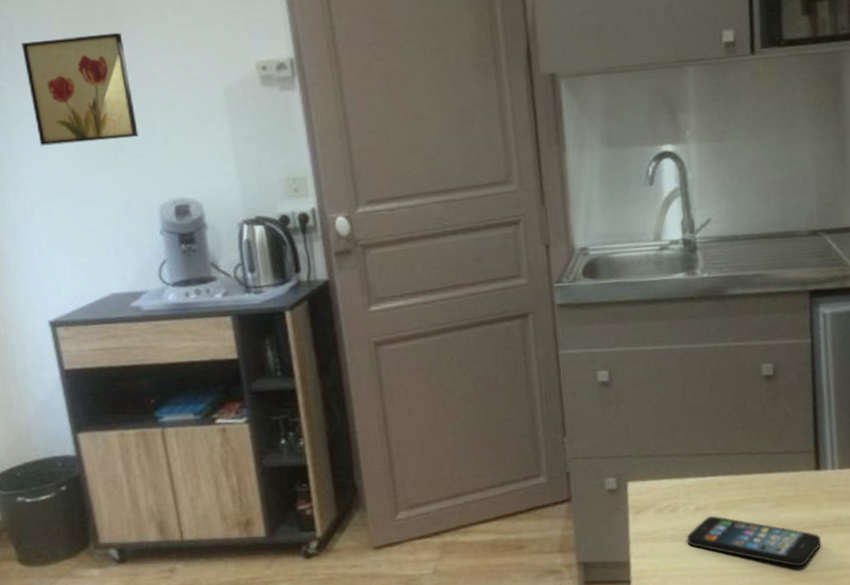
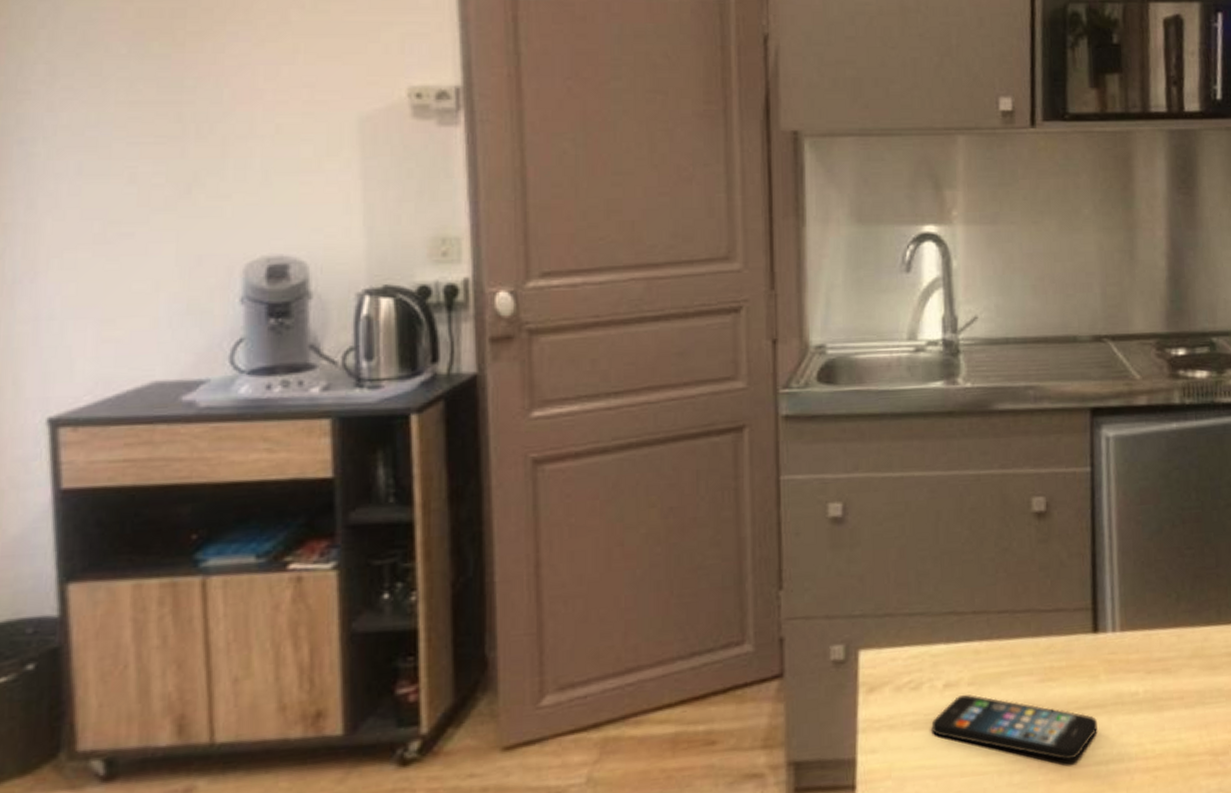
wall art: present [22,32,138,146] -> none [69,33,227,174]

